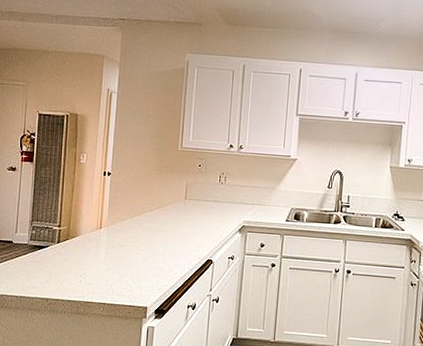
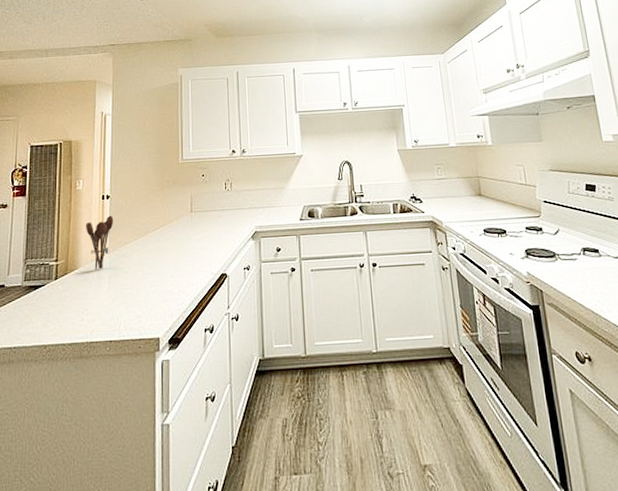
utensil holder: none [86,191,114,240] -> present [85,215,114,269]

